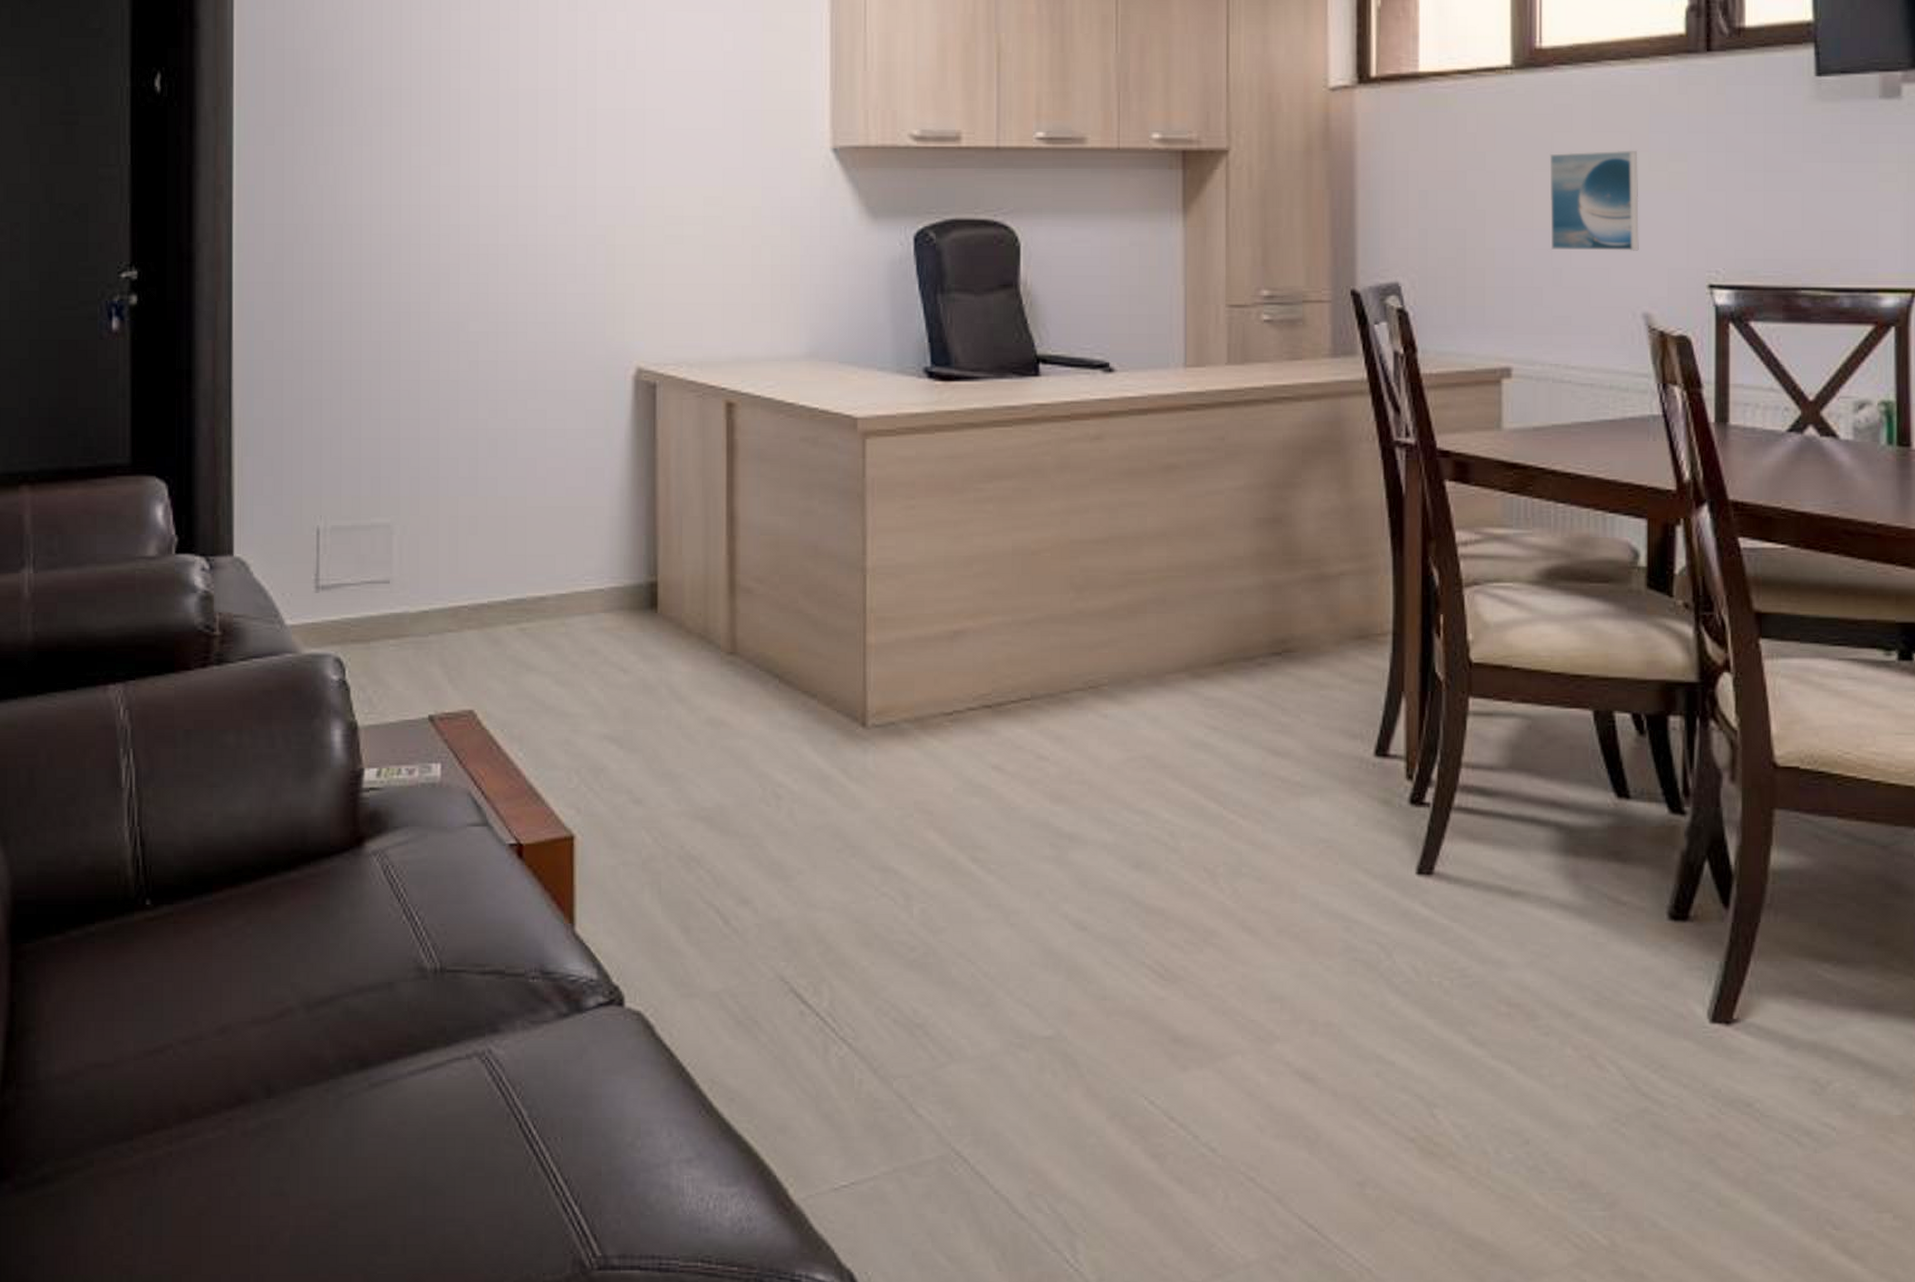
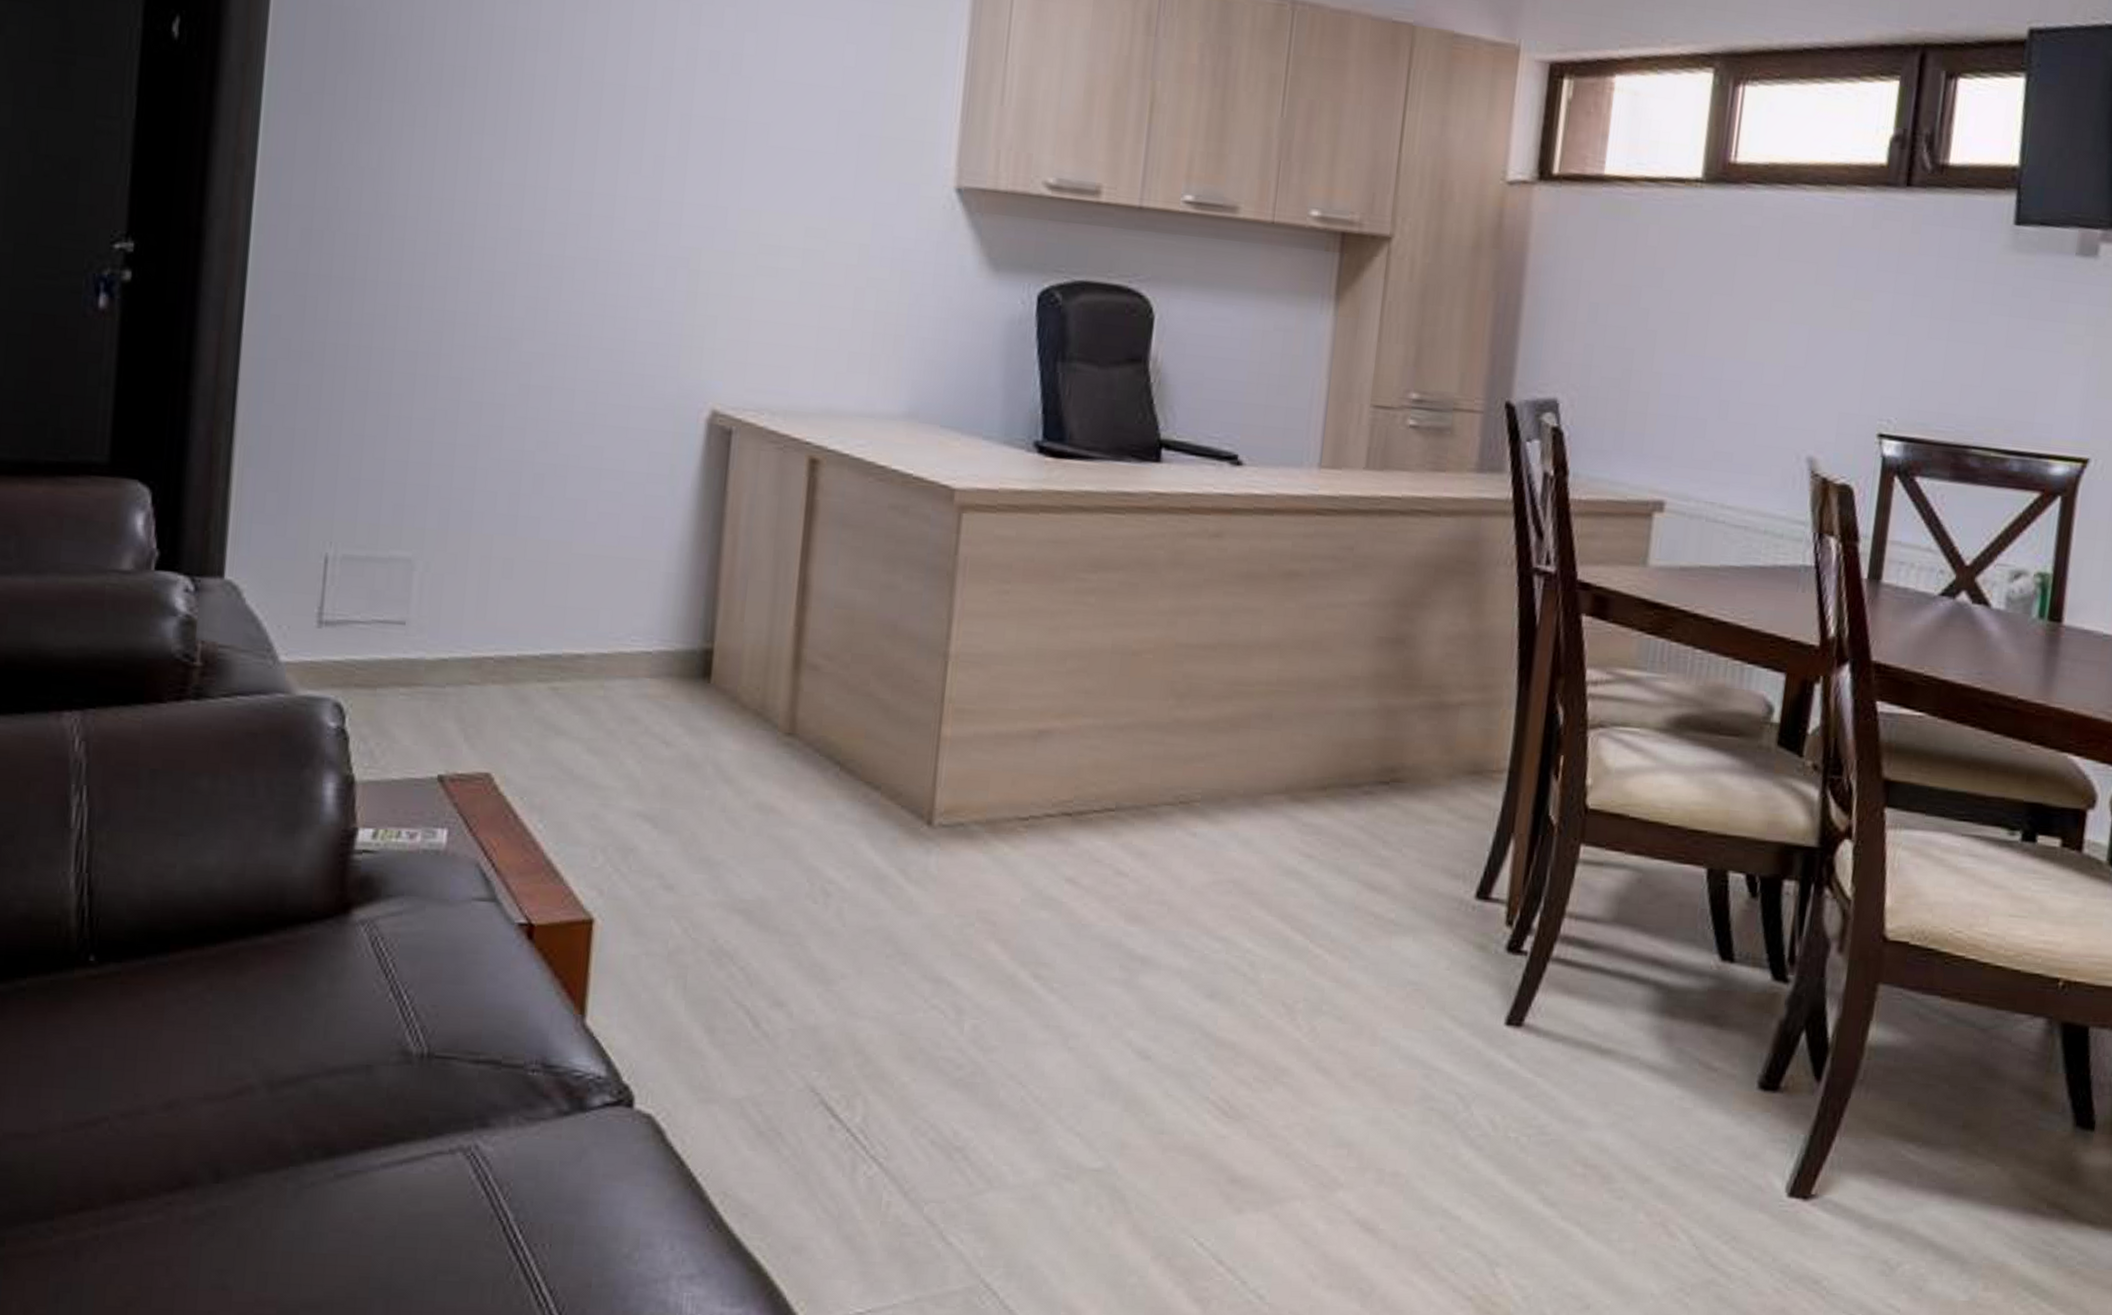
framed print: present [1549,150,1639,251] -> none [1721,278,1822,391]

